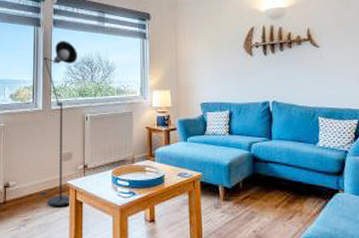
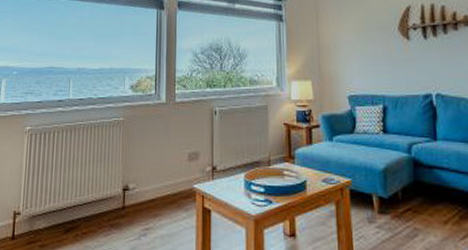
floor lamp: present [39,41,78,206] -> none [162,25,206,214]

